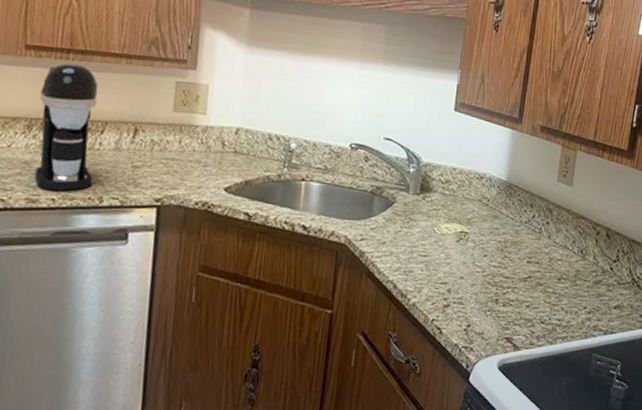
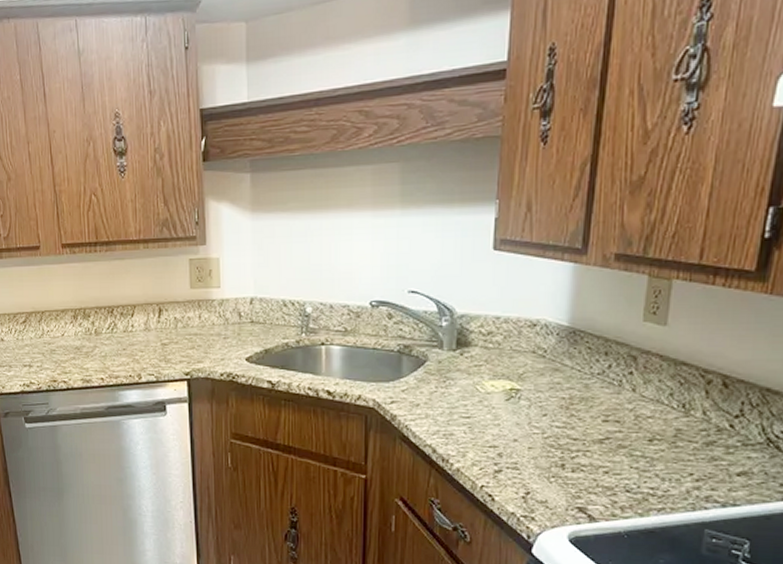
coffee maker: present [34,62,99,192] -> none [79,254,130,371]

